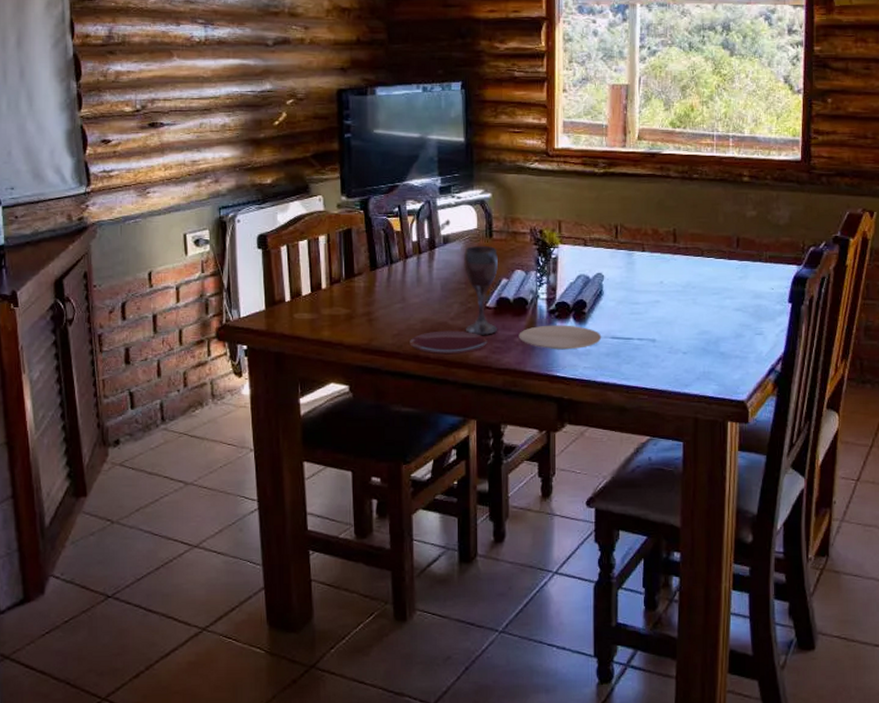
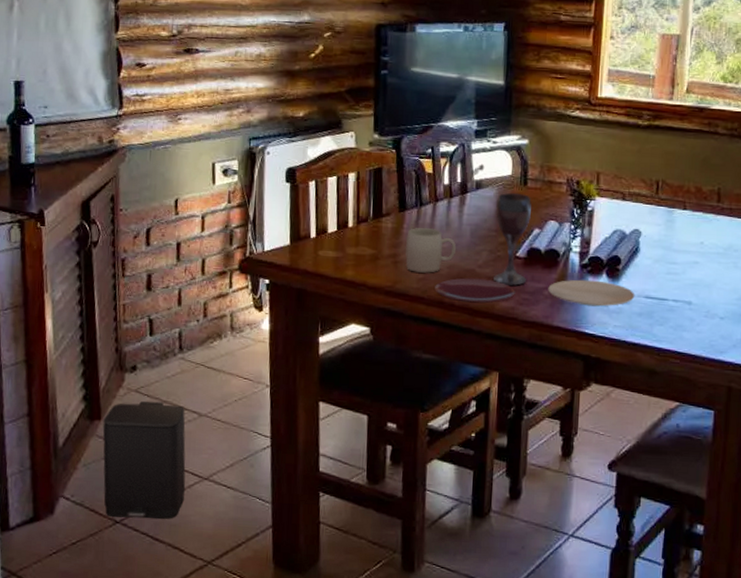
pedal bin: none [89,473,176,592] -> present [102,400,186,519]
mug: none [378,285,427,329] -> present [405,228,456,273]

